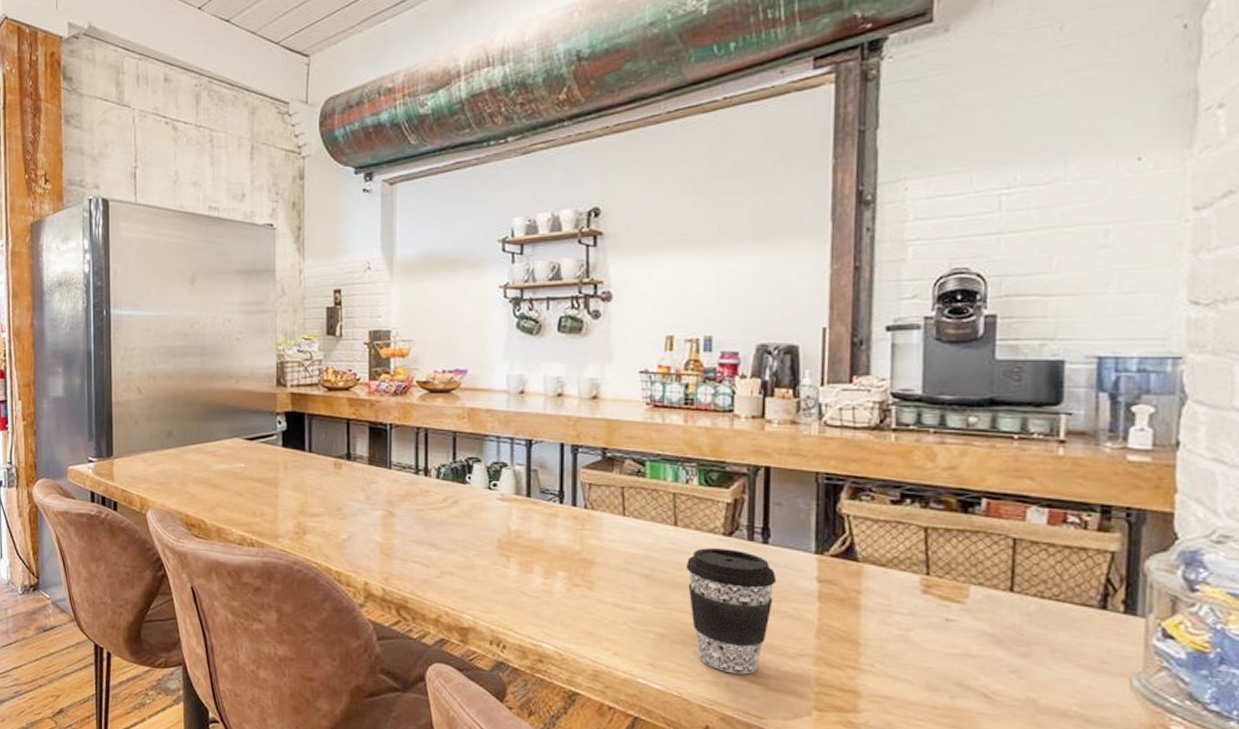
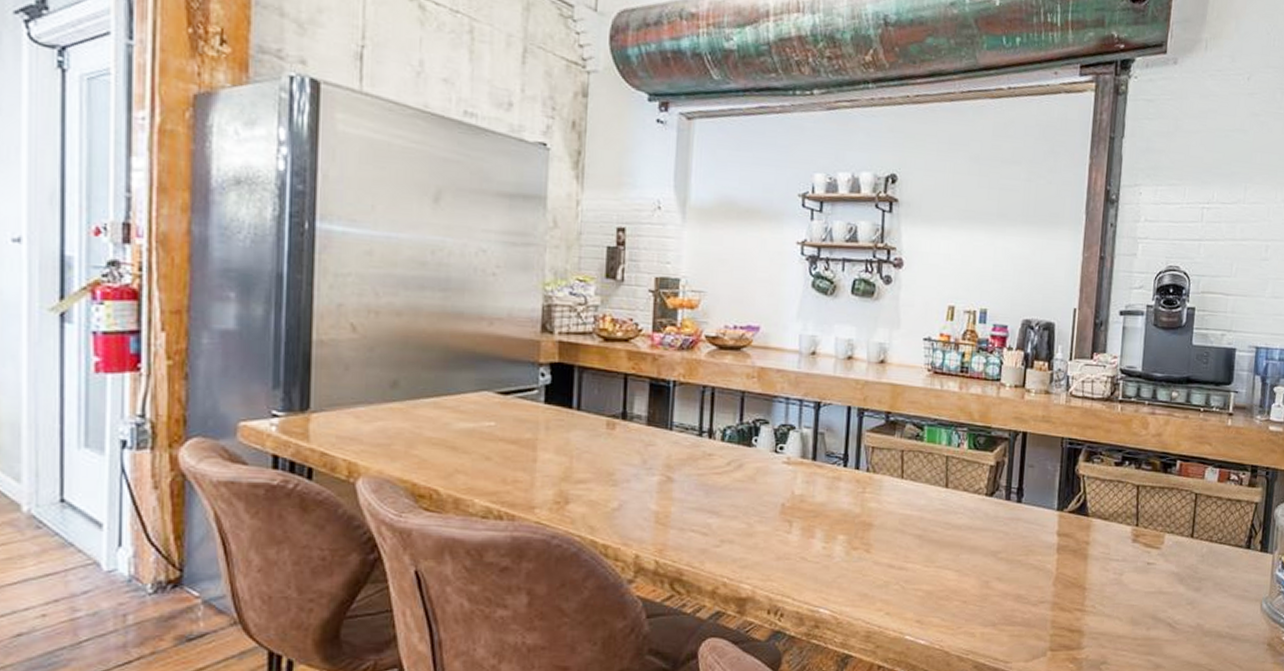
coffee cup: present [685,548,777,675] -> none [953,508,1027,624]

